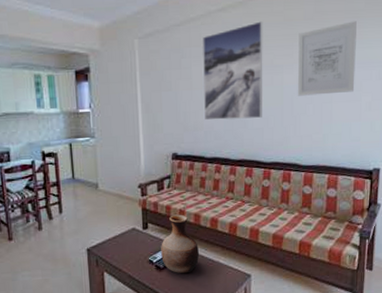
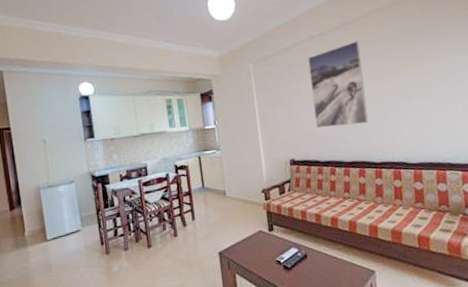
vase: present [161,214,199,274] -> none [287,215,324,273]
wall art: present [297,21,357,96] -> none [392,34,449,102]

